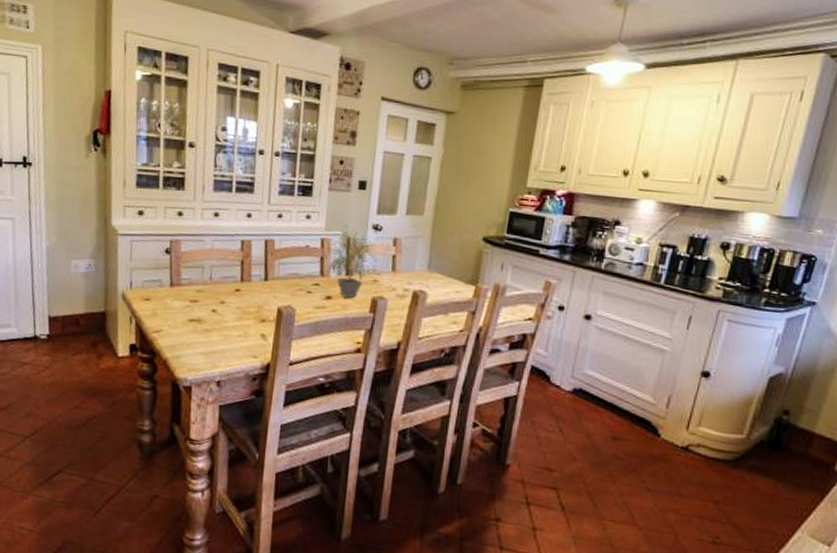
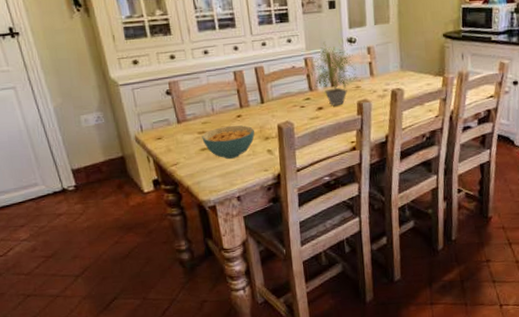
cereal bowl: none [192,298,251,337] -> present [202,125,255,159]

